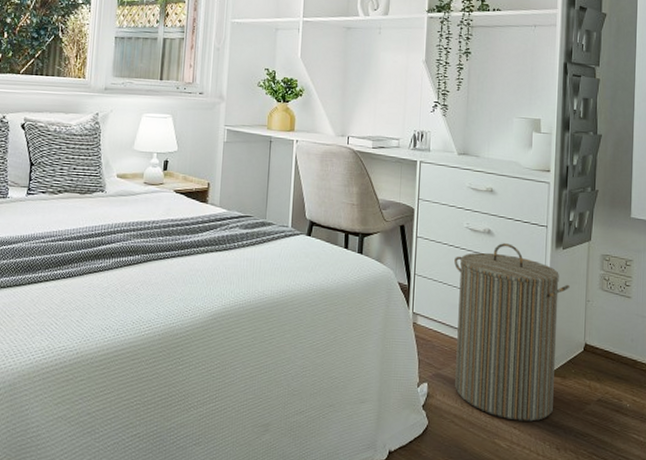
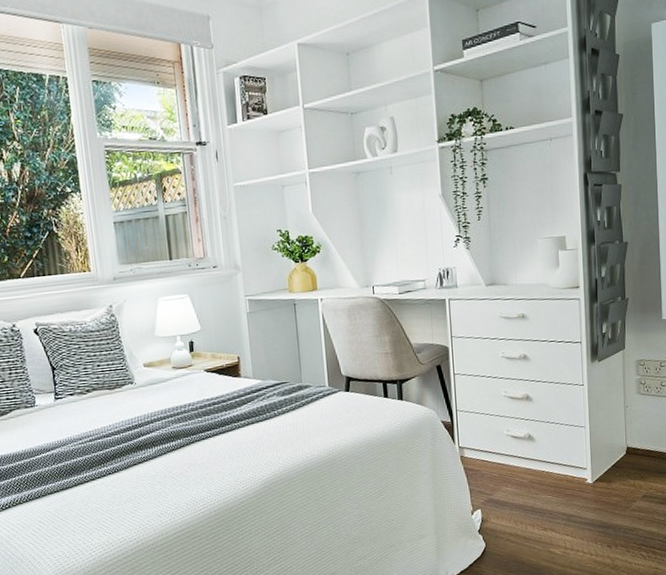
laundry hamper: present [454,243,570,422] -> none [494,365,608,529]

